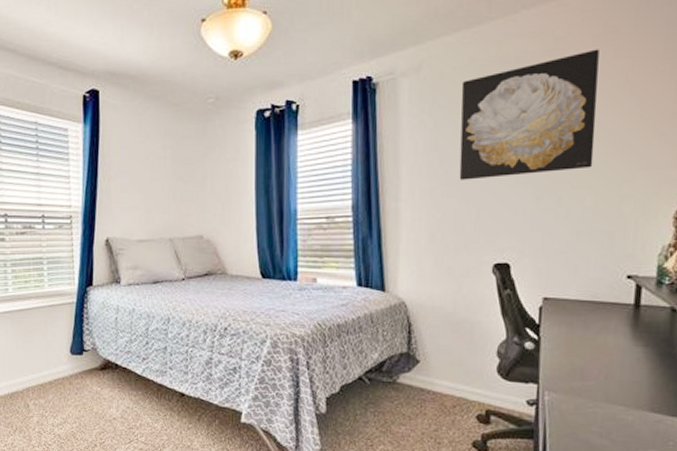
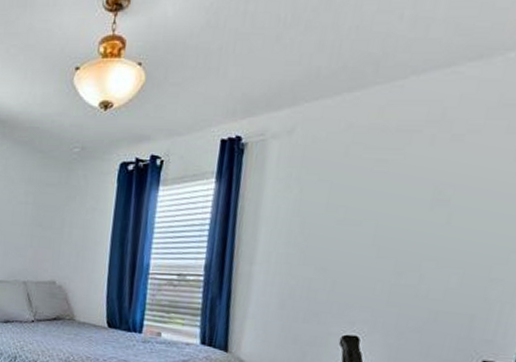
wall art: present [459,49,599,180] -> none [318,122,491,250]

